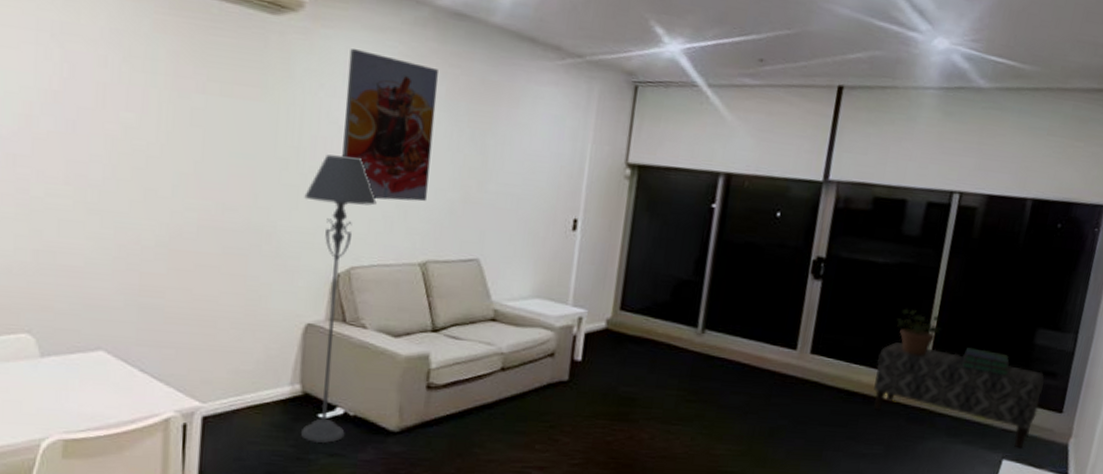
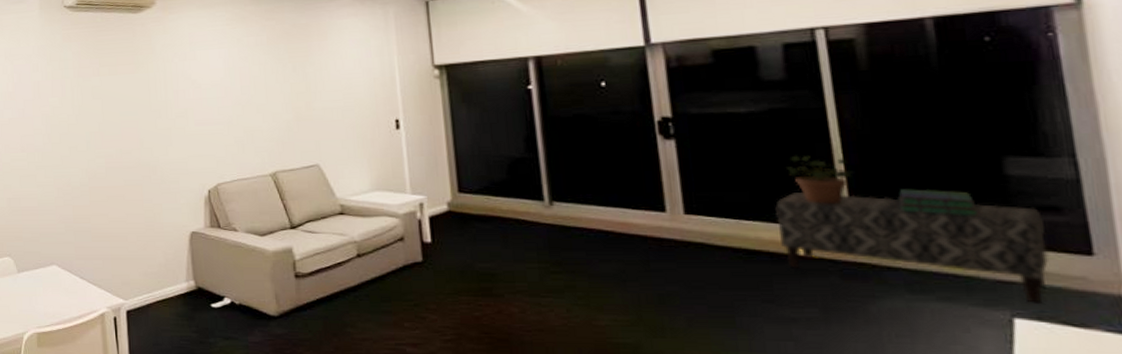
floor lamp: present [300,154,377,444] -> none [175,101,235,329]
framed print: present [342,49,438,202] -> none [191,23,266,129]

